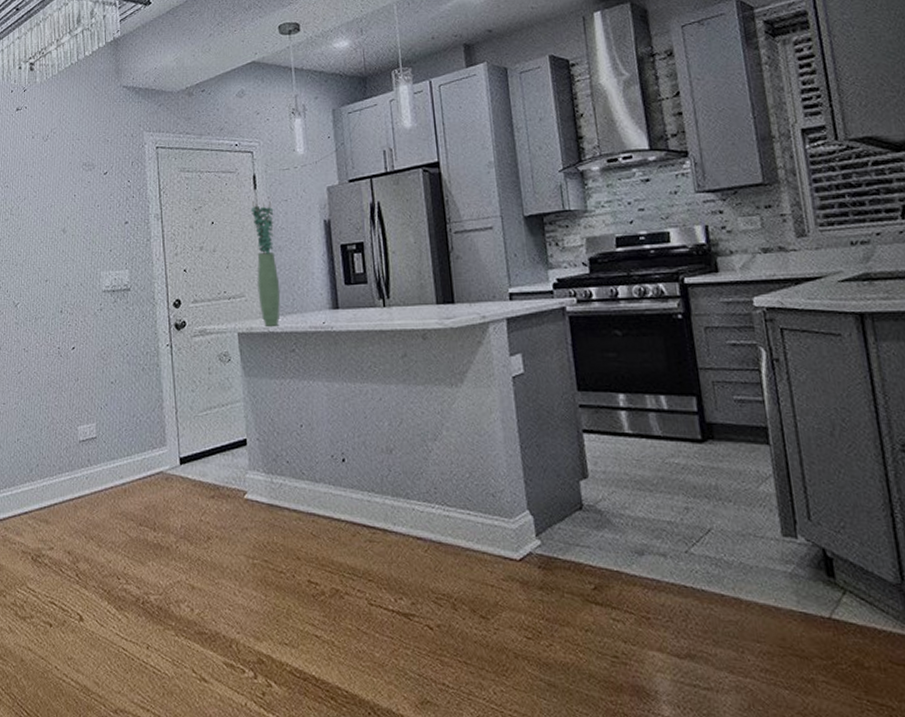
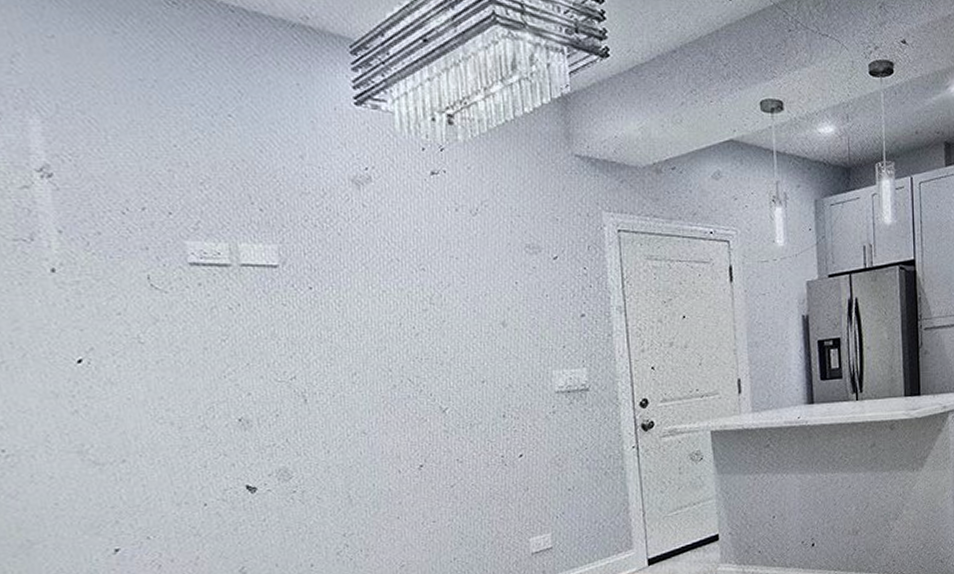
vase: present [250,201,281,328] -> none [726,294,756,424]

